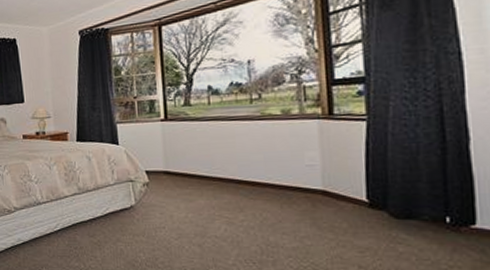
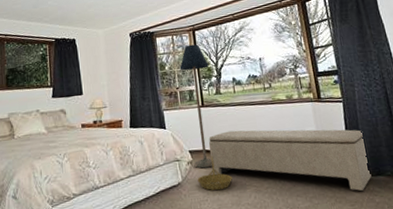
floor lamp: none [139,43,178,192] -> present [180,44,212,169]
basket: none [154,177,198,218] -> present [197,155,232,191]
bench: none [170,150,397,235] -> present [208,129,372,191]

